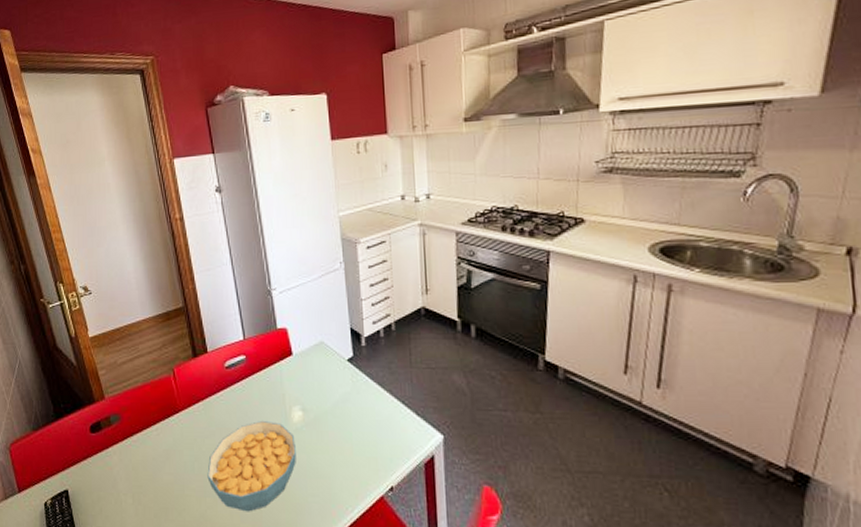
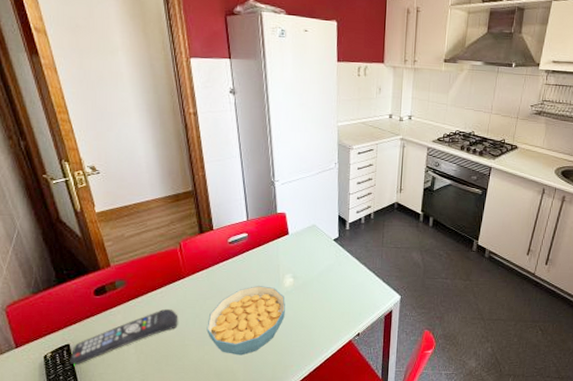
remote control: none [69,449,176,515] -> present [70,308,178,364]

